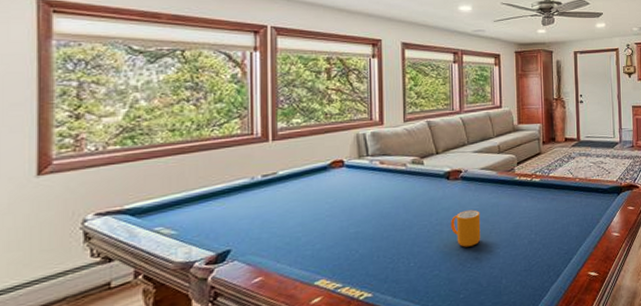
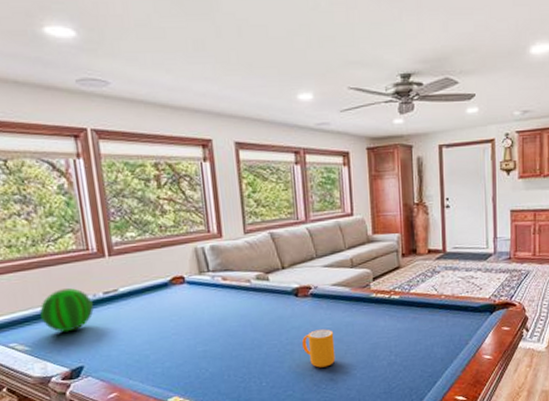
ball: none [194,171,250,215] -> present [40,288,94,333]

